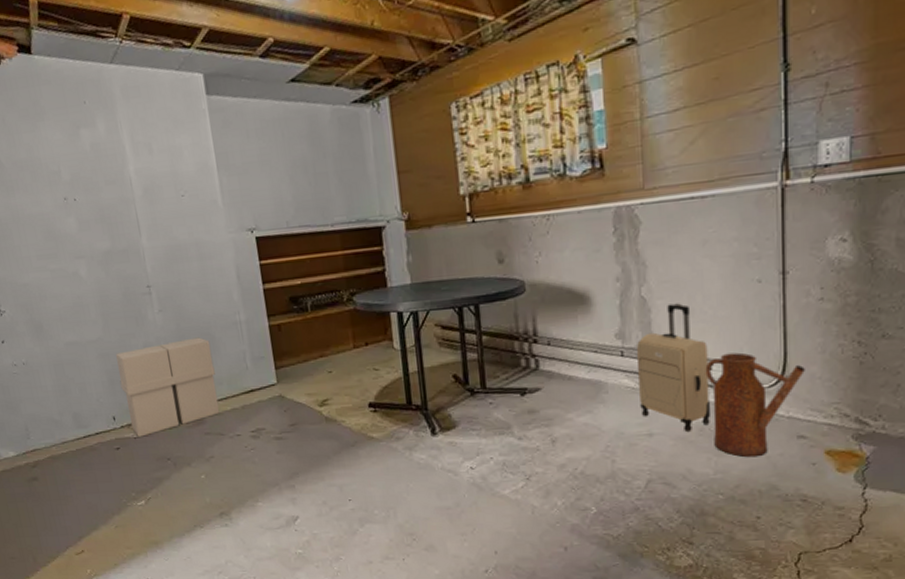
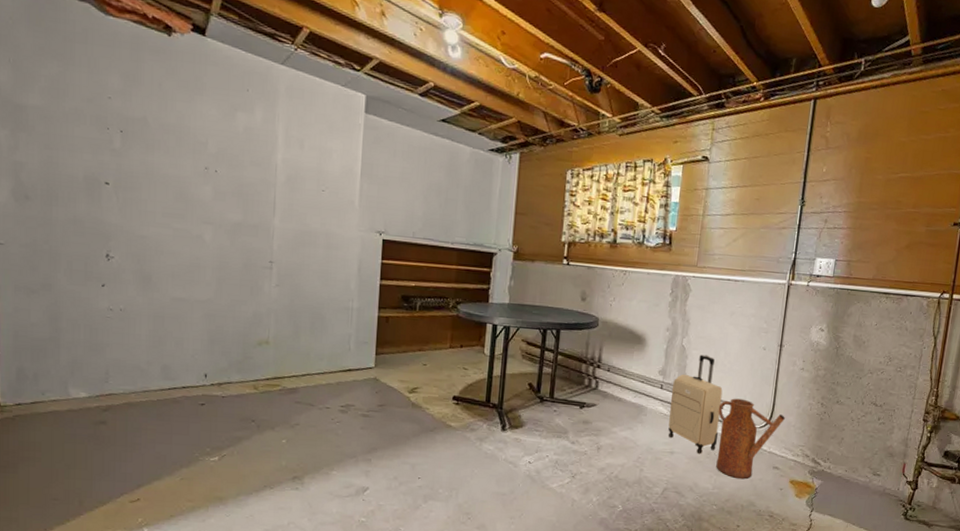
cardboard boxes: present [116,337,220,437] -> none [220,314,319,397]

